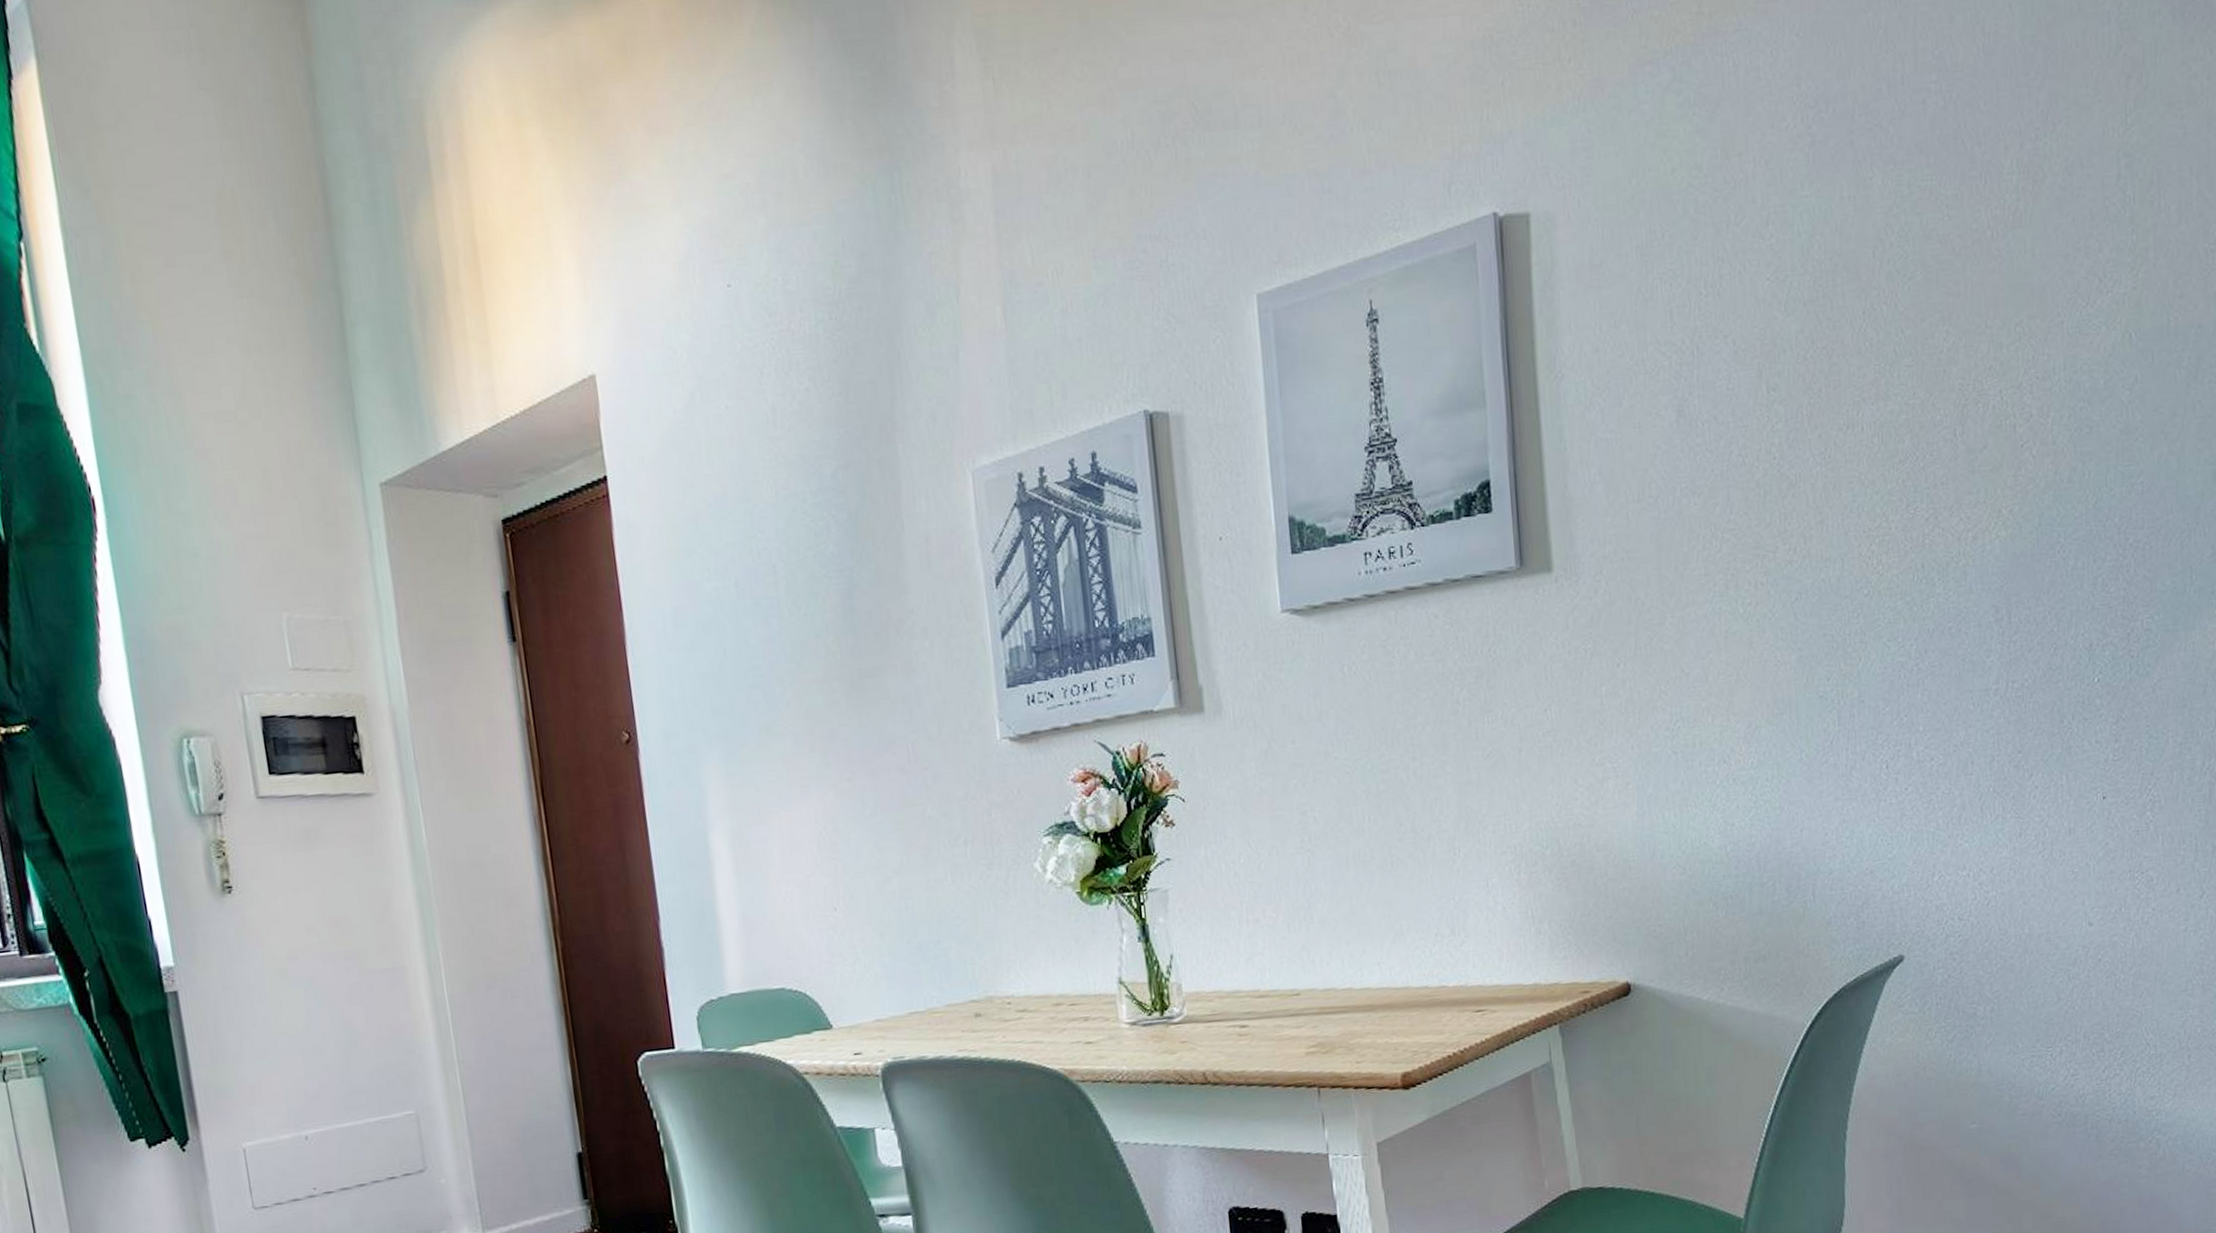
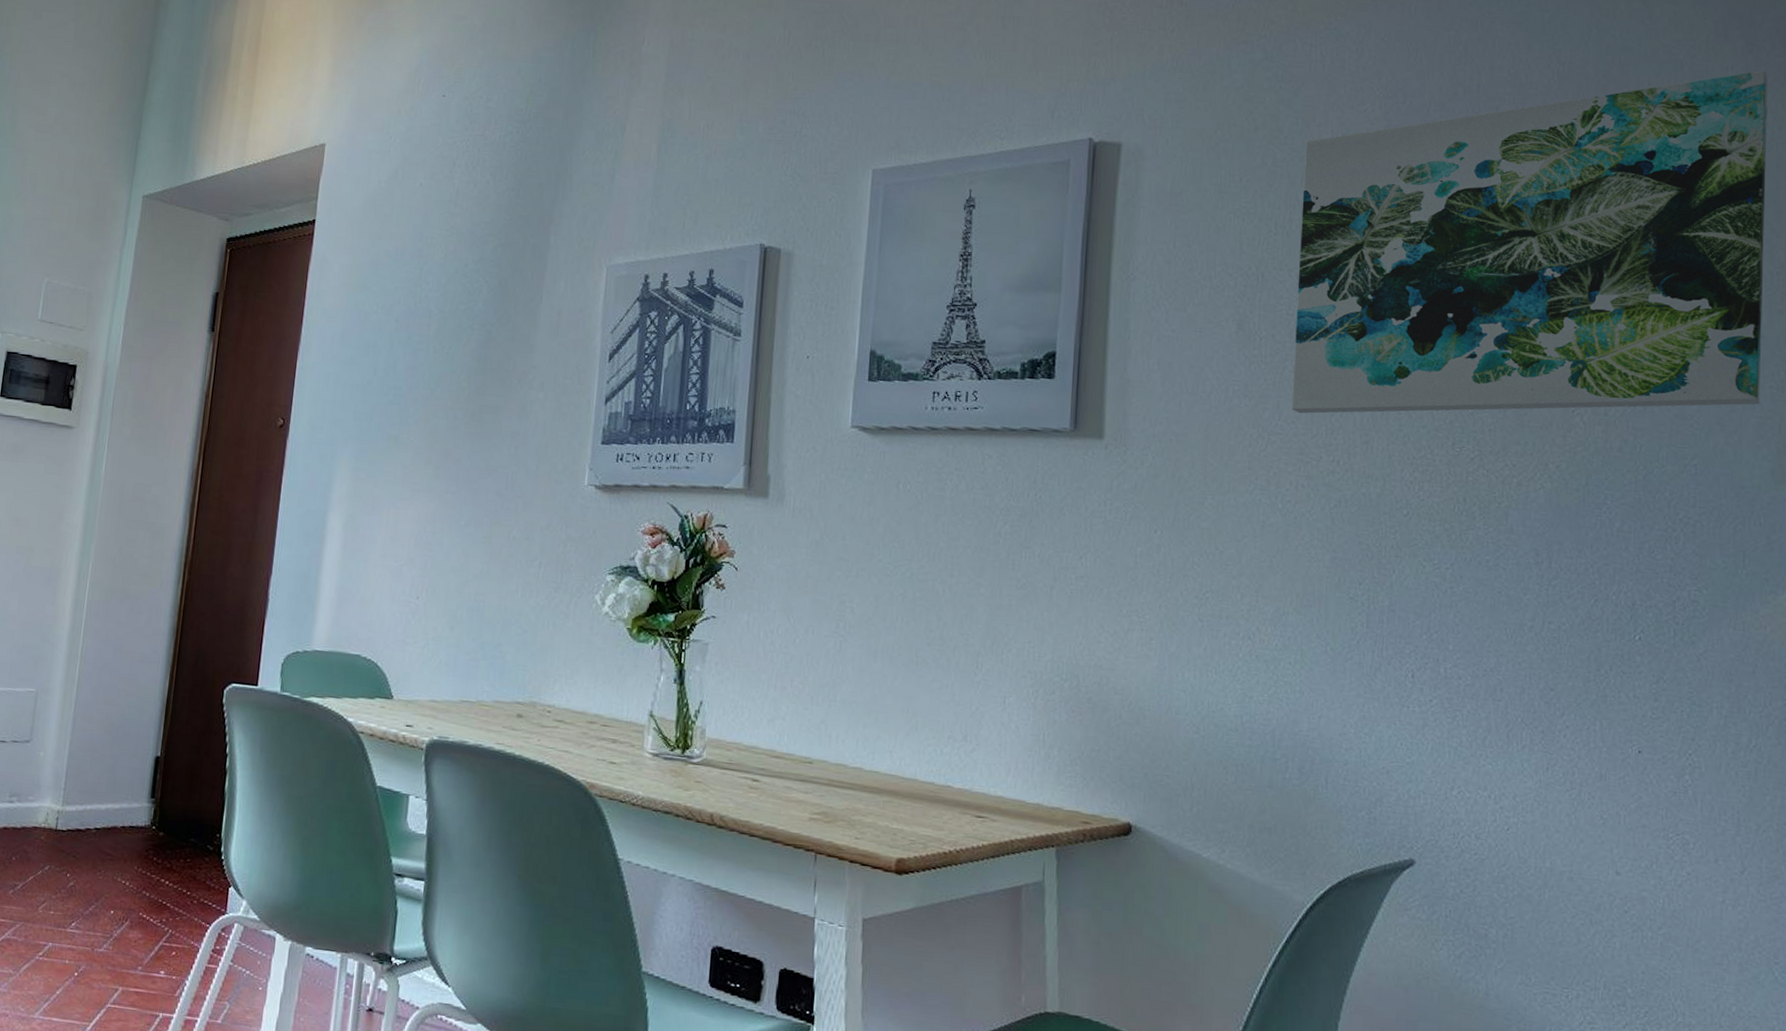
wall art: none [1727,10,2200,503] -> present [1291,70,1768,414]

